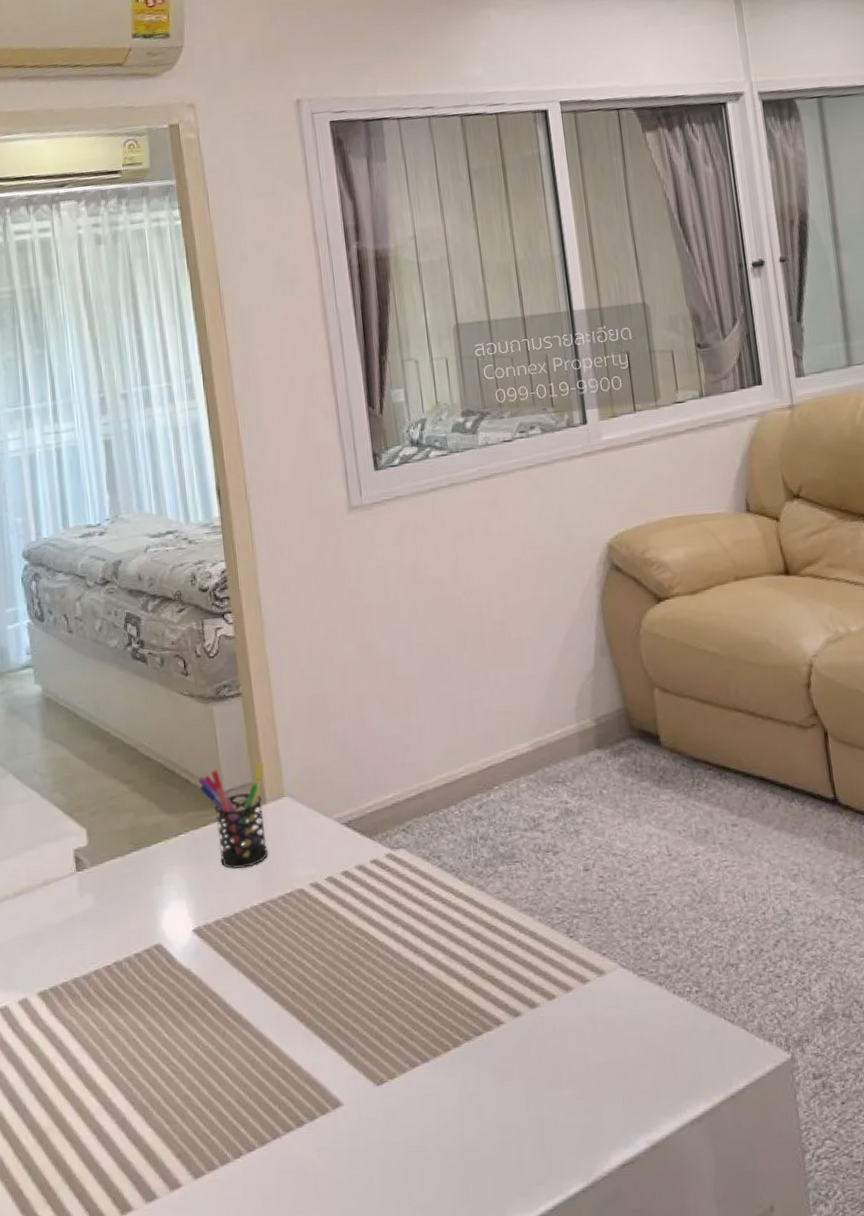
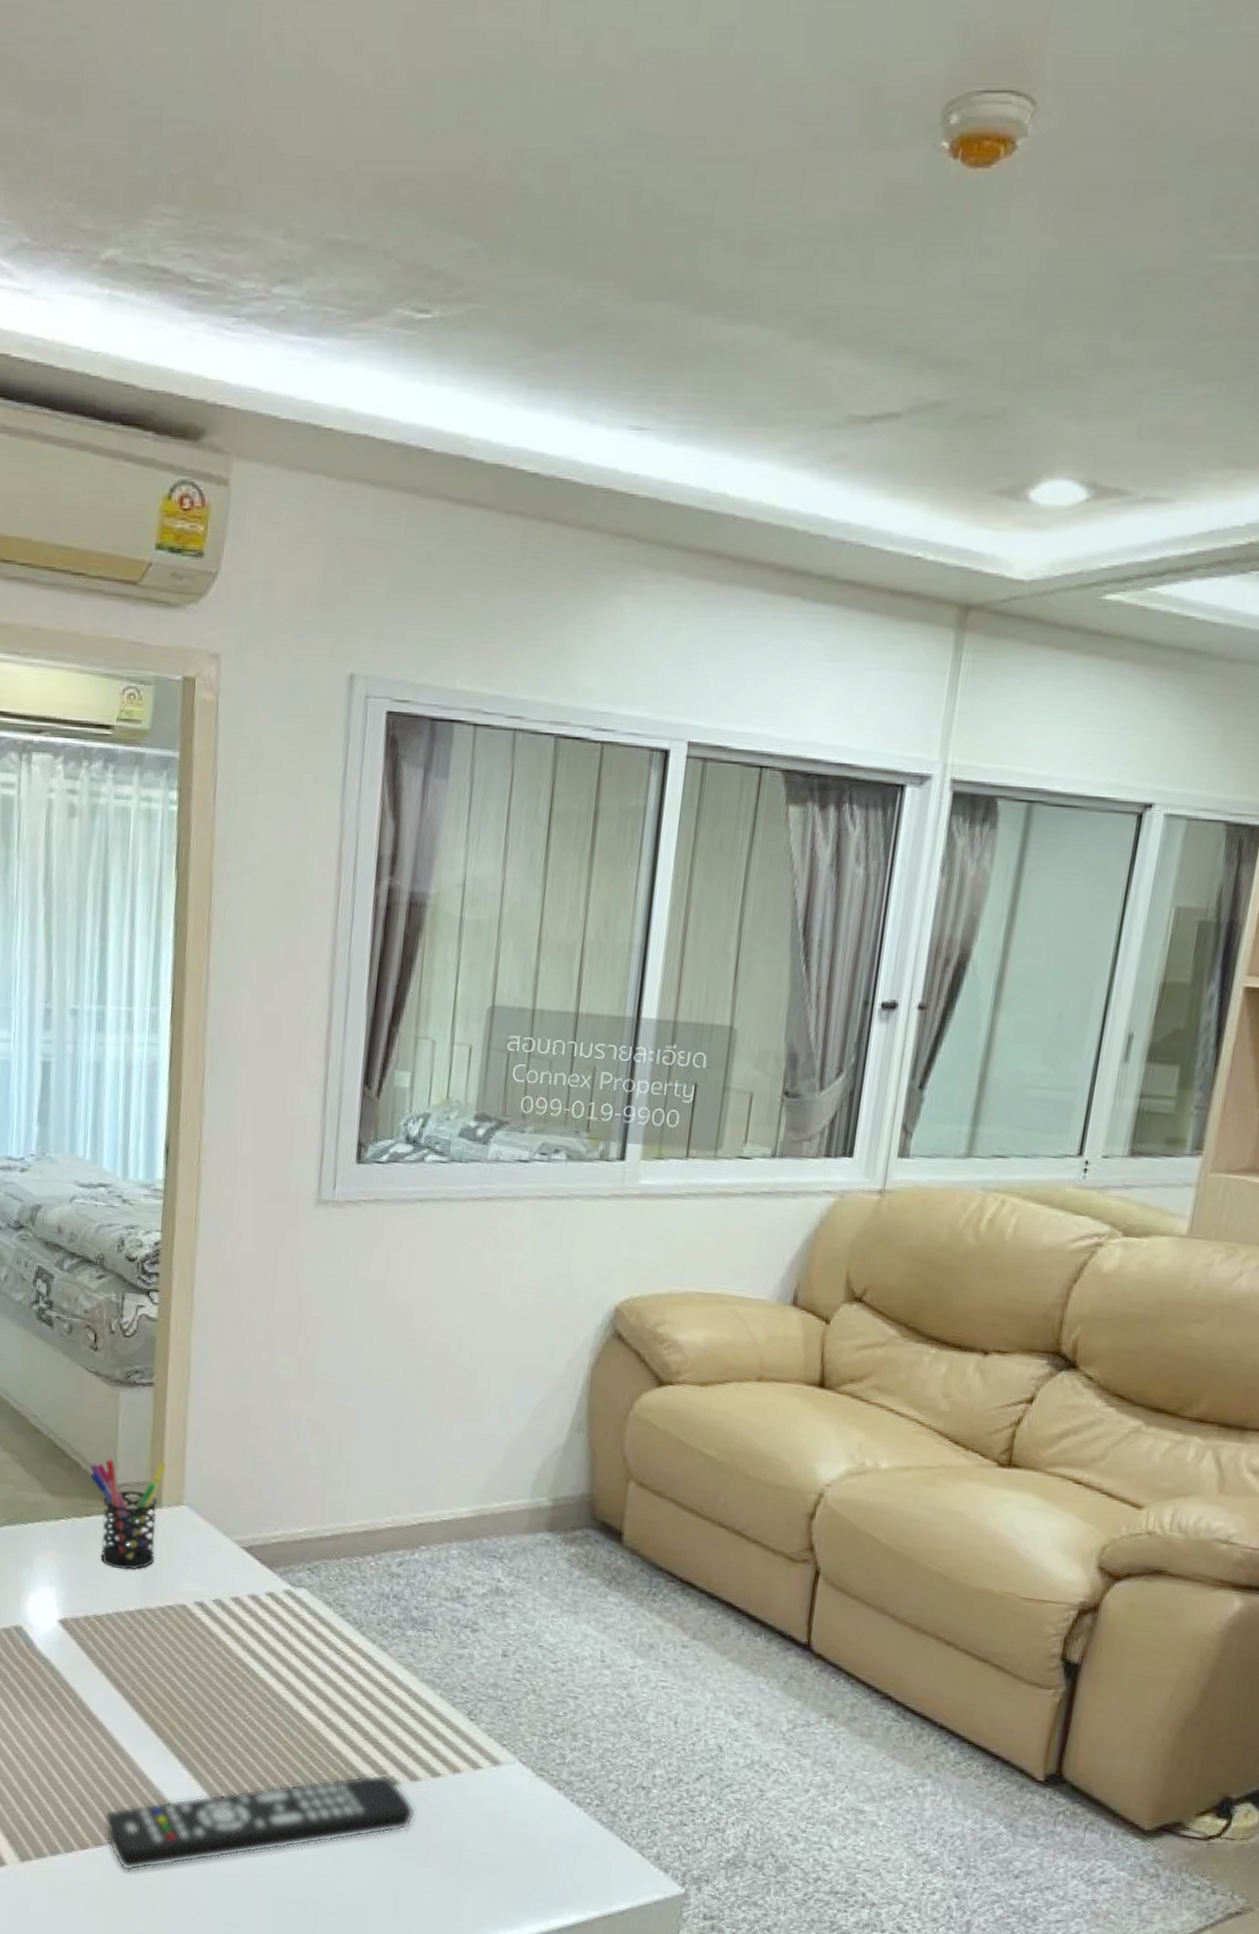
remote control: none [265,1008,542,1164] -> present [104,1773,416,1872]

